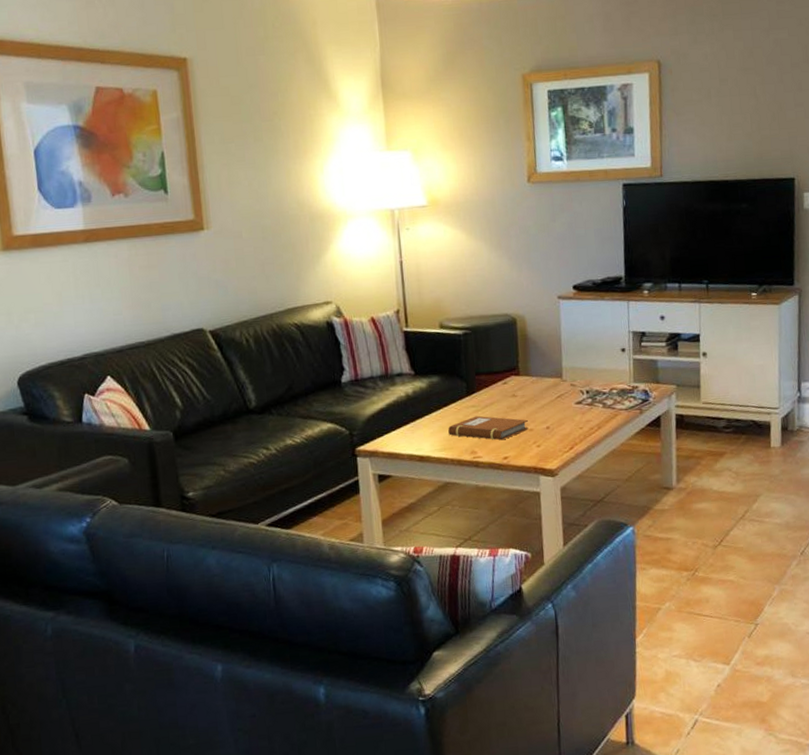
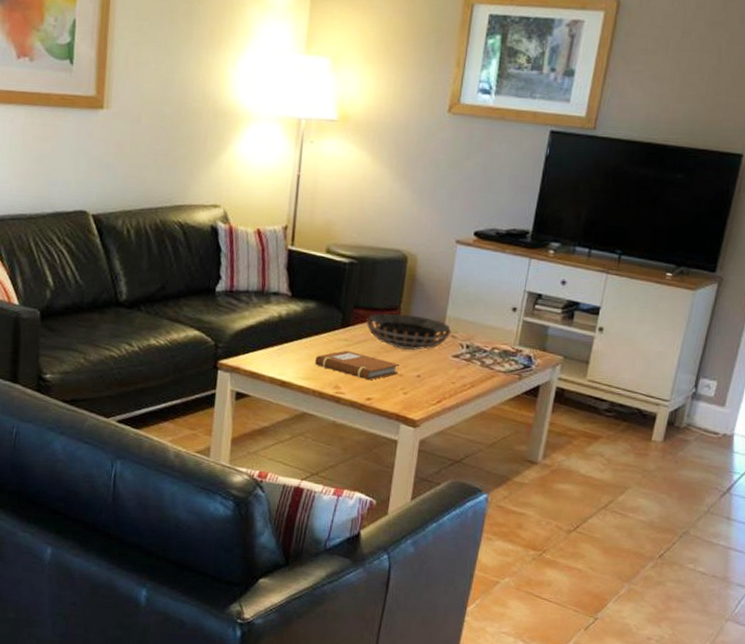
decorative bowl: none [489,372,570,405] -> present [366,313,452,350]

